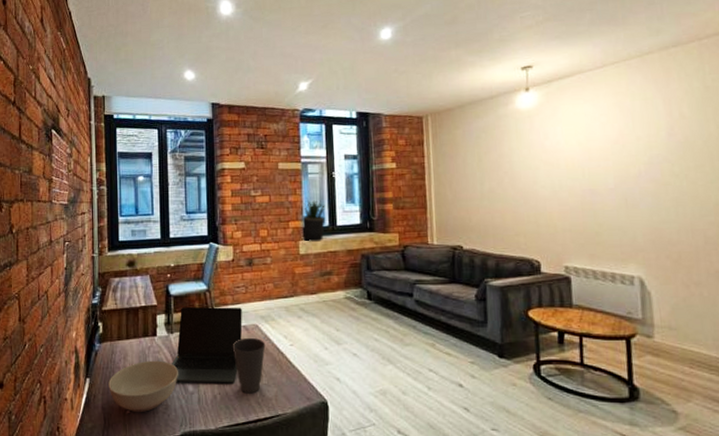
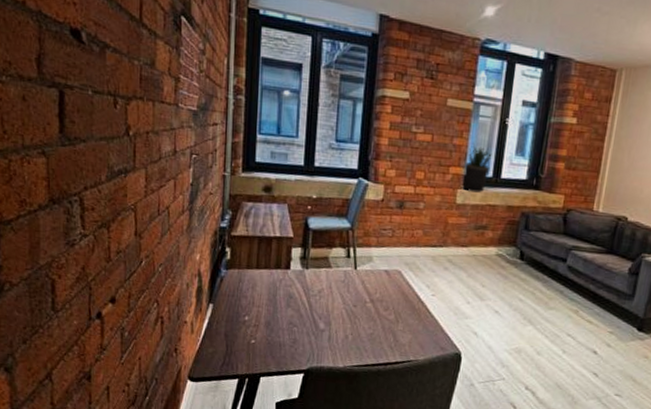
bowl: present [108,360,179,413] -> none [233,293,311,344]
laptop: present [172,307,243,383] -> none [304,243,386,326]
cup: present [232,337,266,394] -> none [370,282,406,338]

